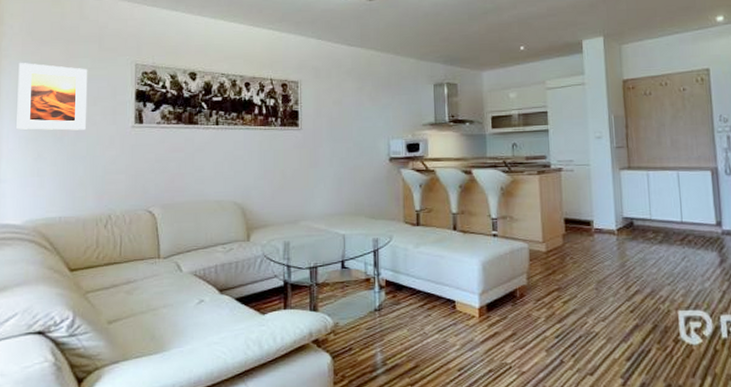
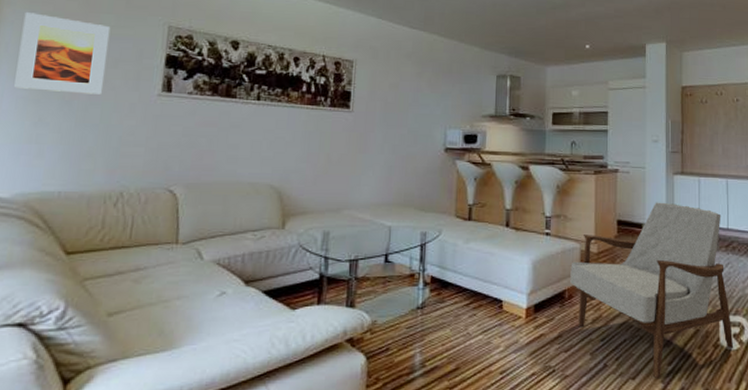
armchair: none [520,198,695,375] -> present [570,202,733,379]

